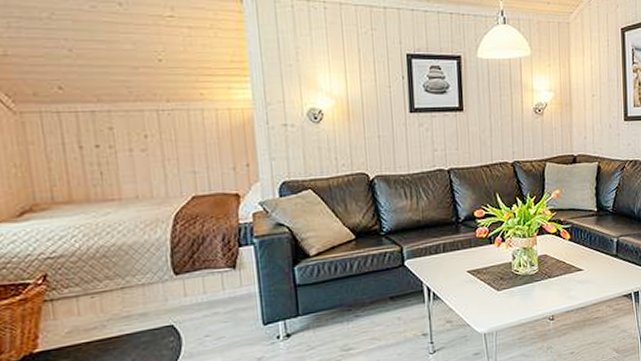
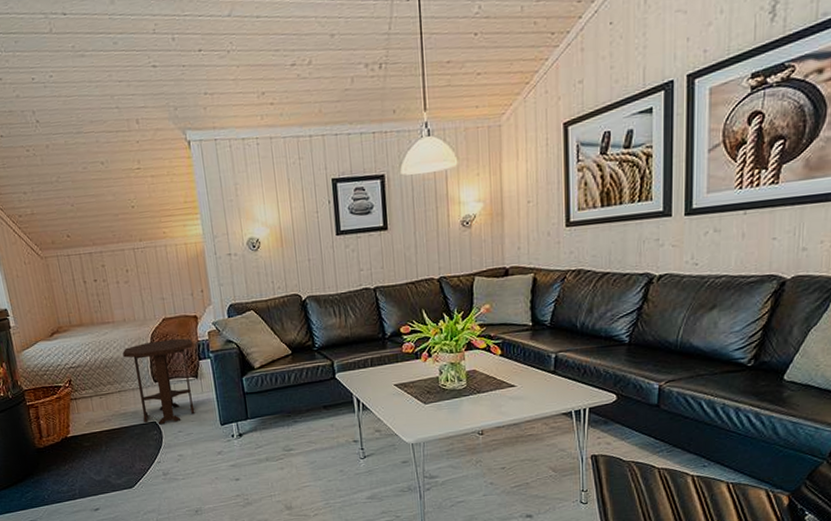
side table: none [131,220,232,329] -> present [122,338,195,425]

